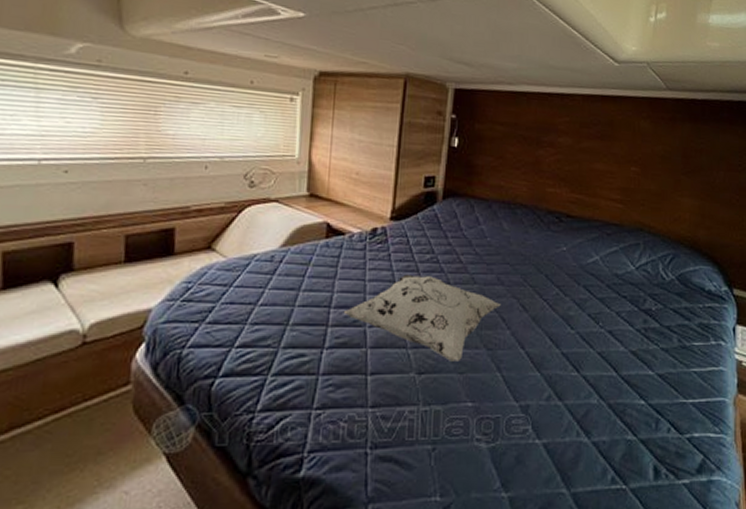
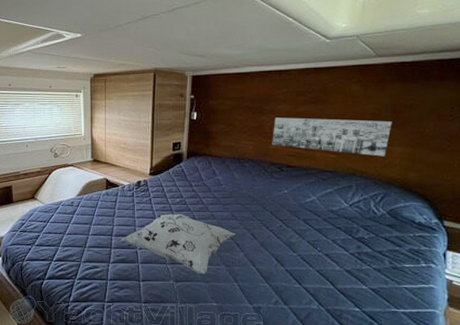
wall art: none [550,153,682,209] -> present [272,117,392,157]

